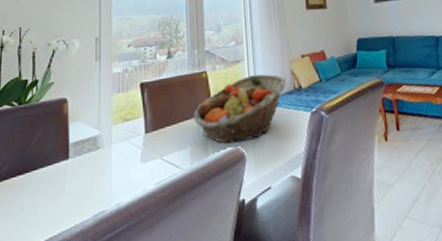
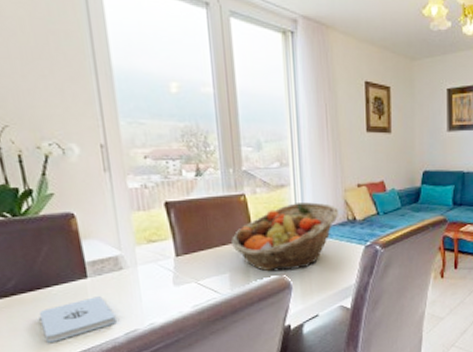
notepad: none [22,177,87,228] -> present [38,296,116,343]

